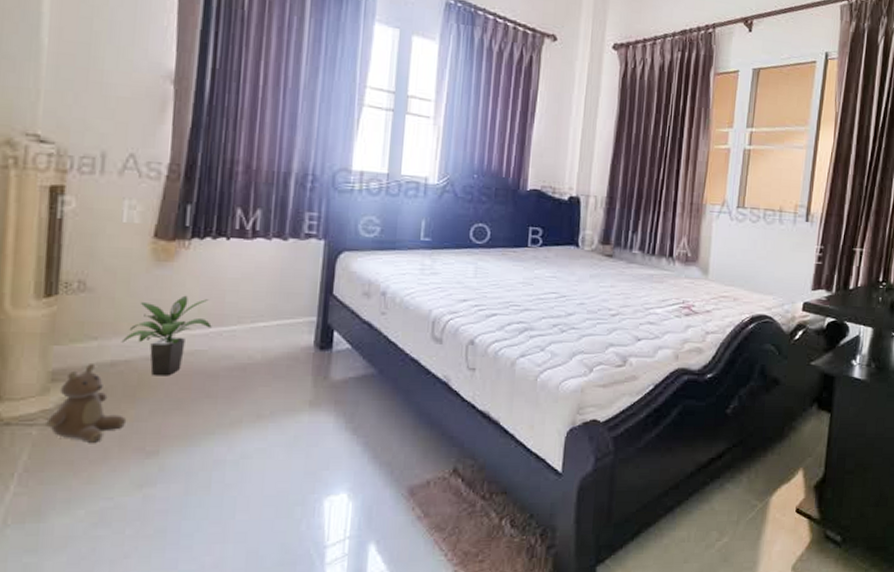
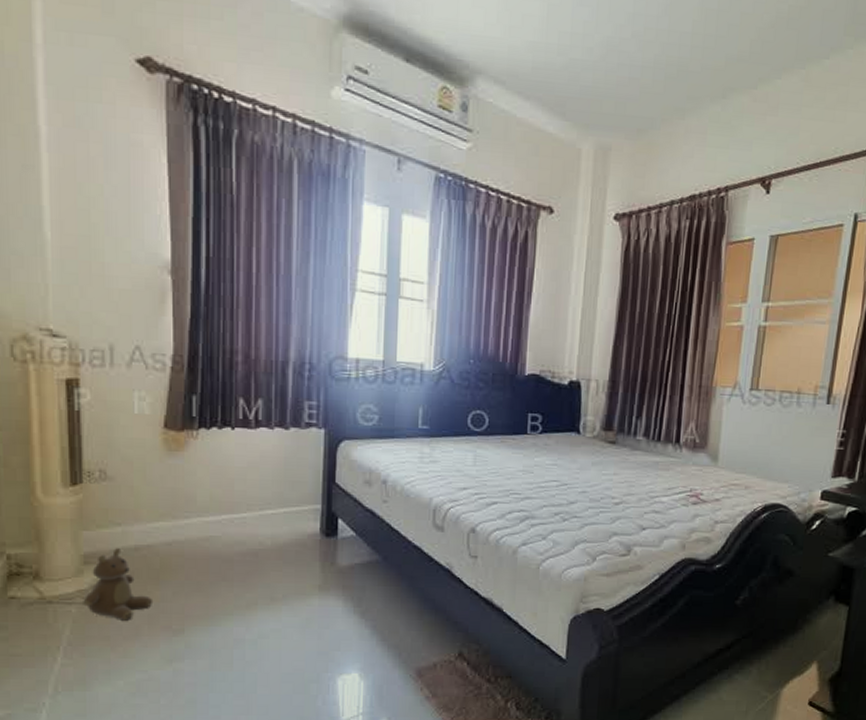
potted plant: present [121,295,212,376] -> none [142,484,223,561]

